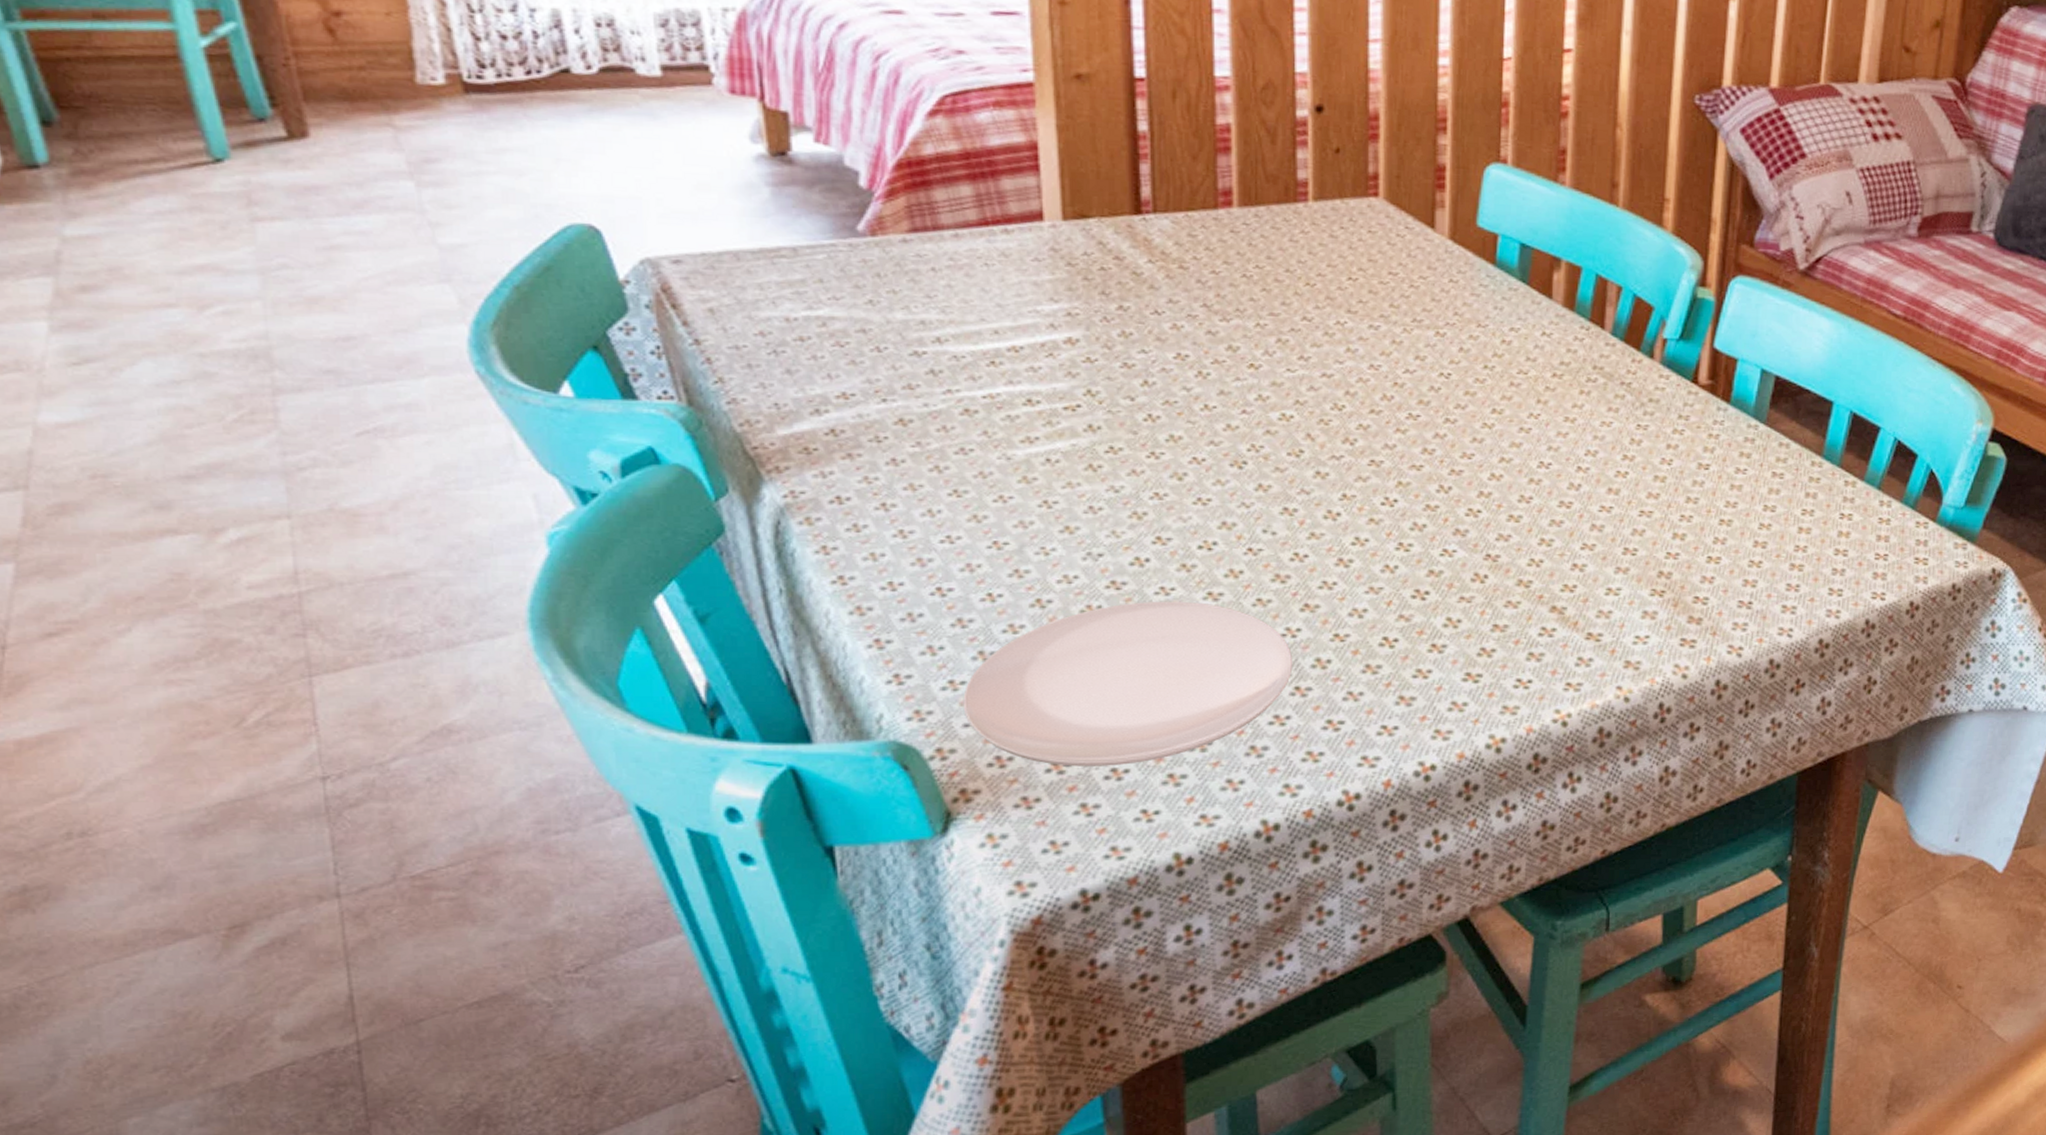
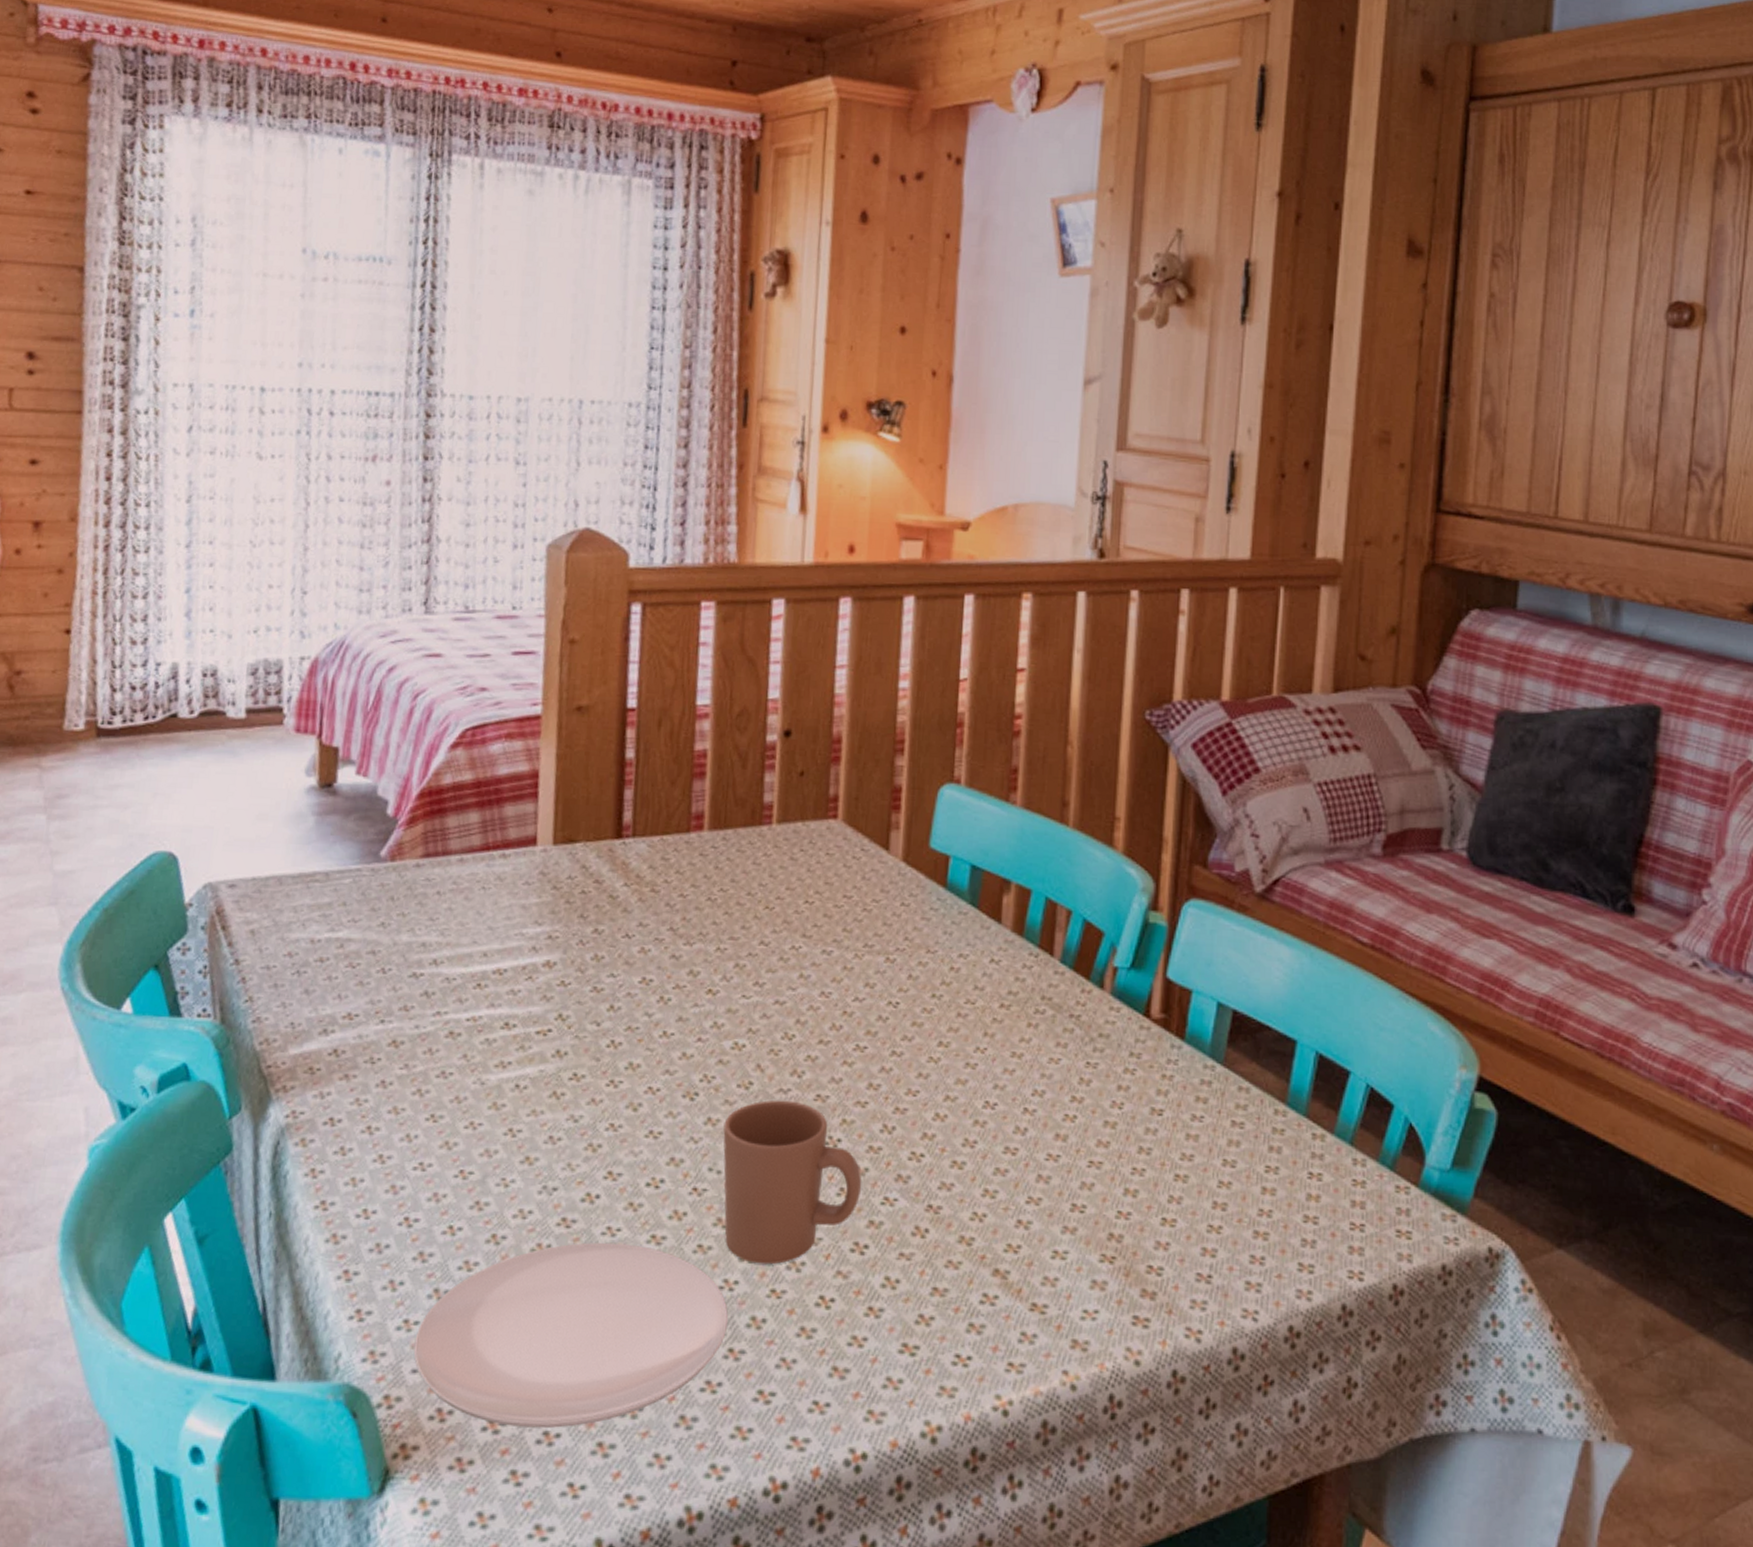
mug: none [1276,466,1421,613] -> present [723,1100,862,1265]

